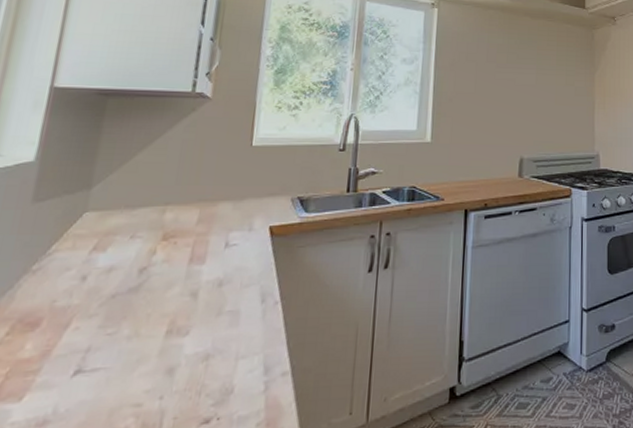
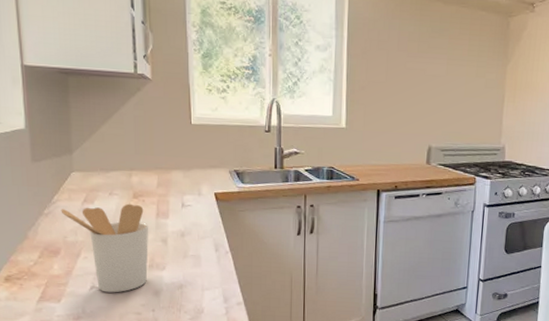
utensil holder: none [56,248,177,378] -> present [61,203,149,293]

